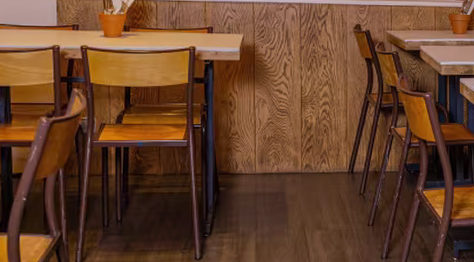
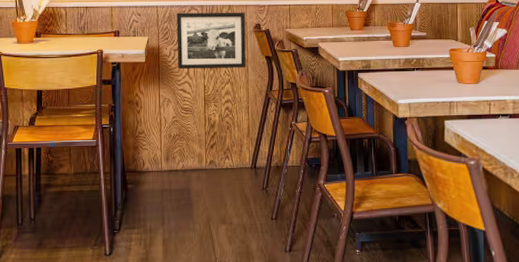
picture frame: none [273,10,345,70] -> present [176,12,246,69]

